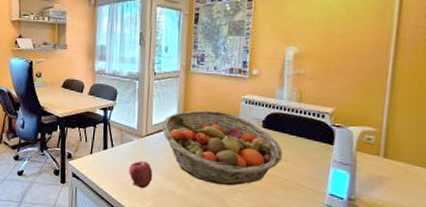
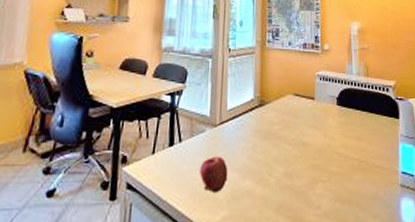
fruit basket: present [161,109,283,186] -> none [237,89,357,176]

